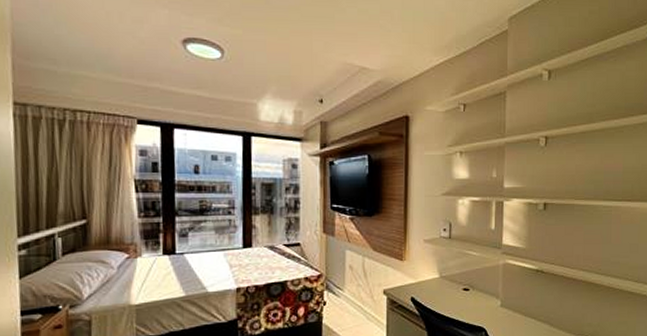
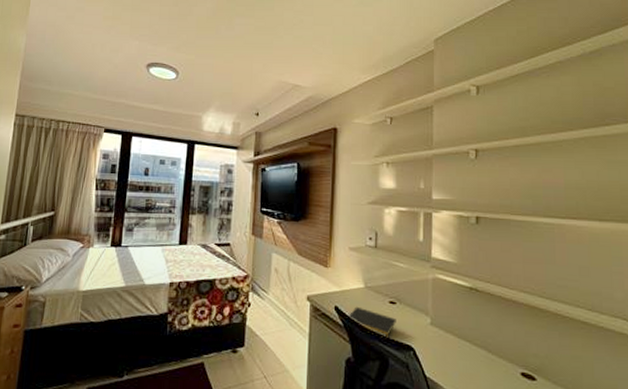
notepad: none [423,296,470,324] -> present [347,306,396,339]

